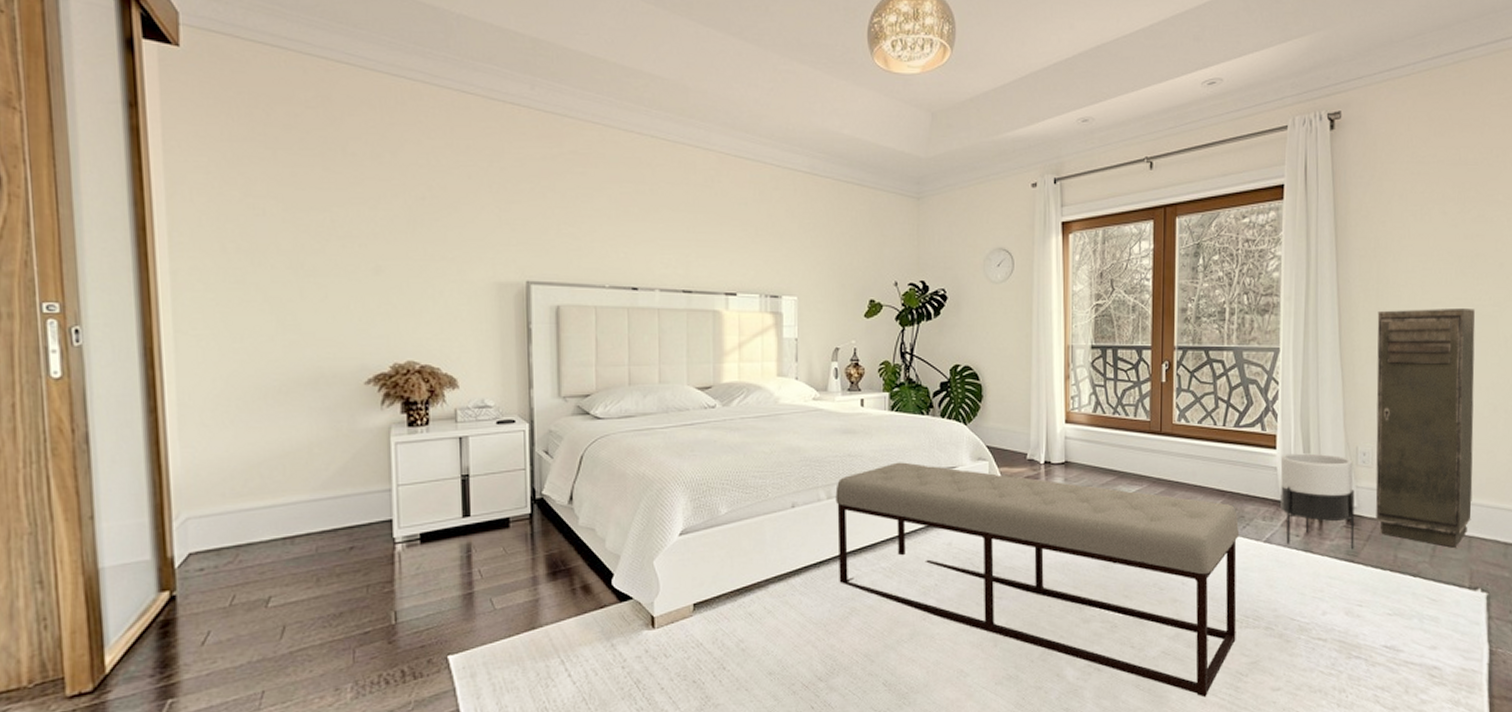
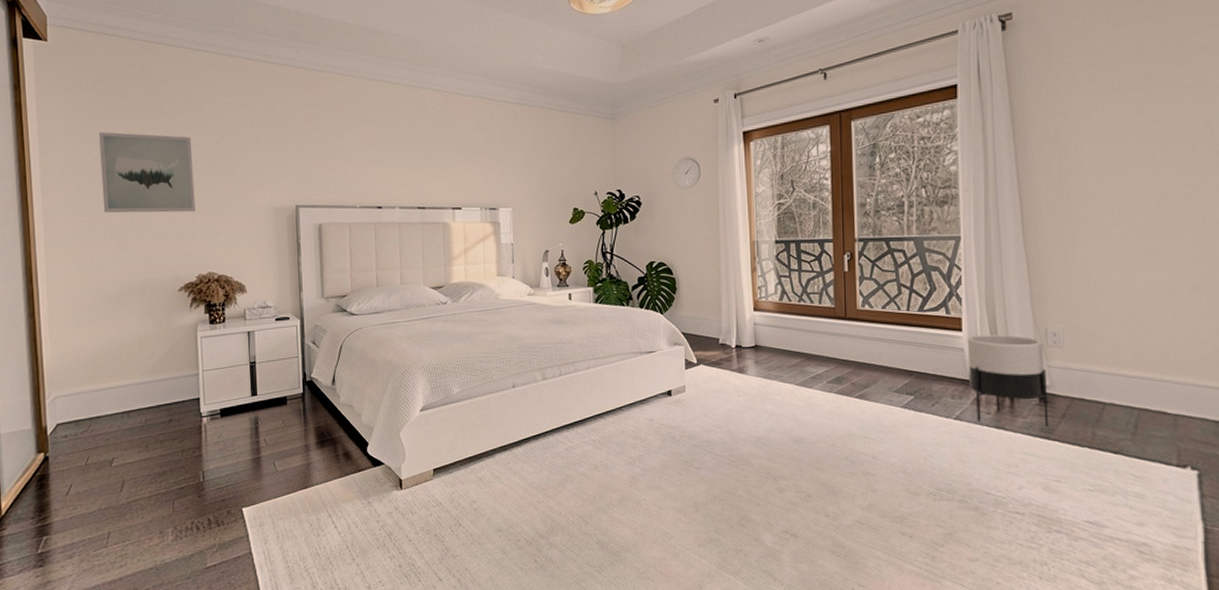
wall art: none [255,173,391,283] -> present [99,132,196,213]
bench: present [835,462,1240,698] -> none [549,347,930,565]
storage cabinet: present [1375,309,1475,548] -> none [1061,191,1176,426]

